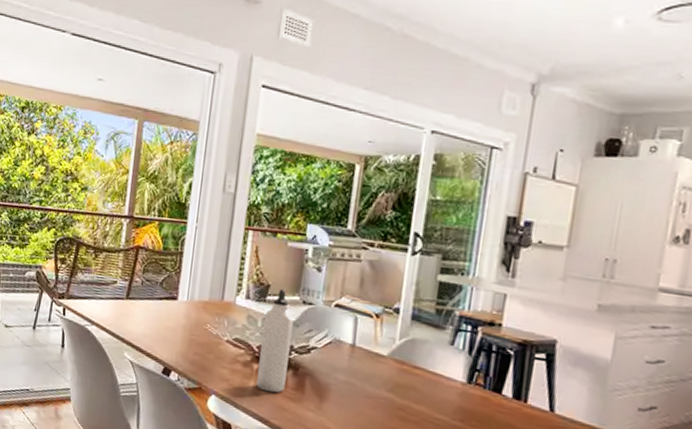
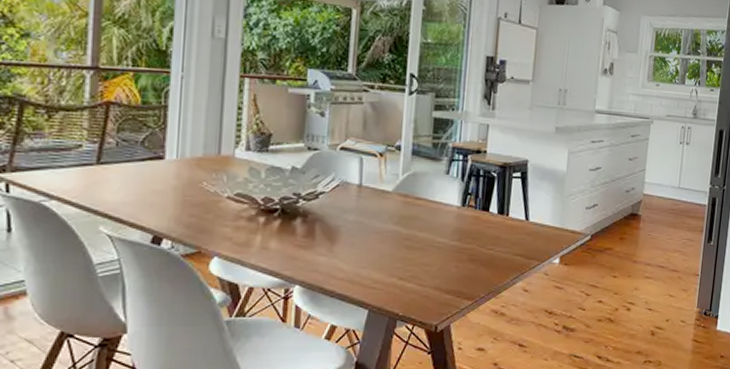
water bottle: present [256,288,294,393] -> none [264,136,299,244]

